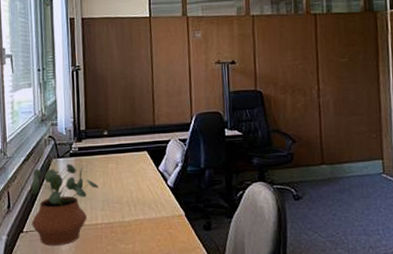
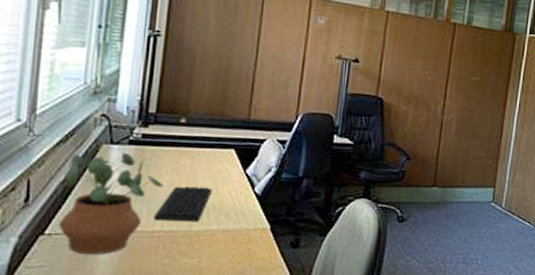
keyboard: none [95,184,135,214] -> present [154,186,213,221]

